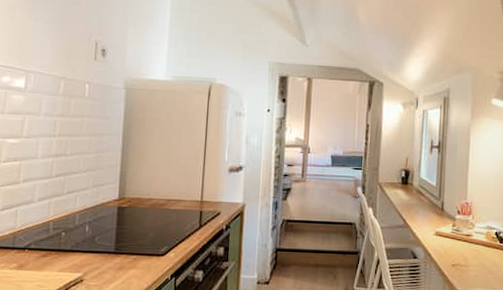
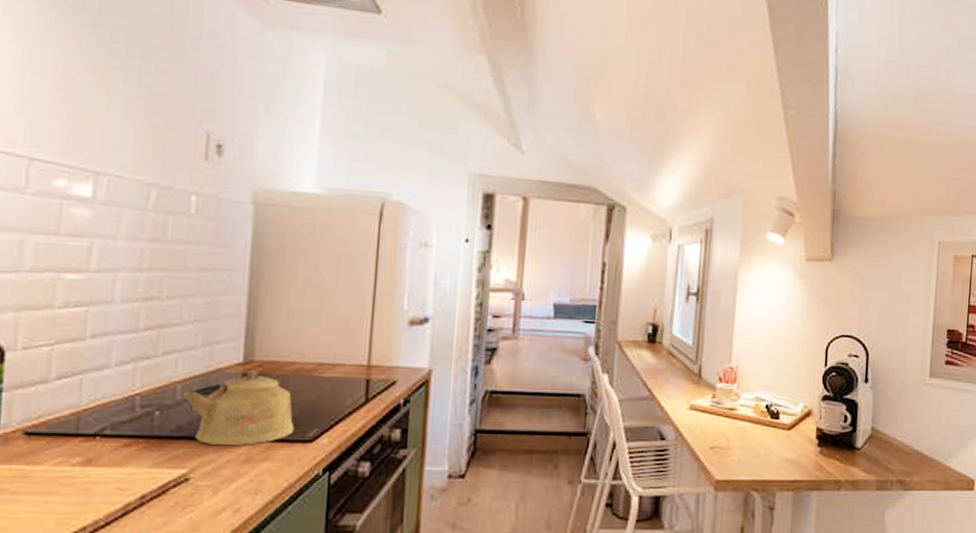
kettle: none [79,204,152,258] -> present [182,370,295,446]

